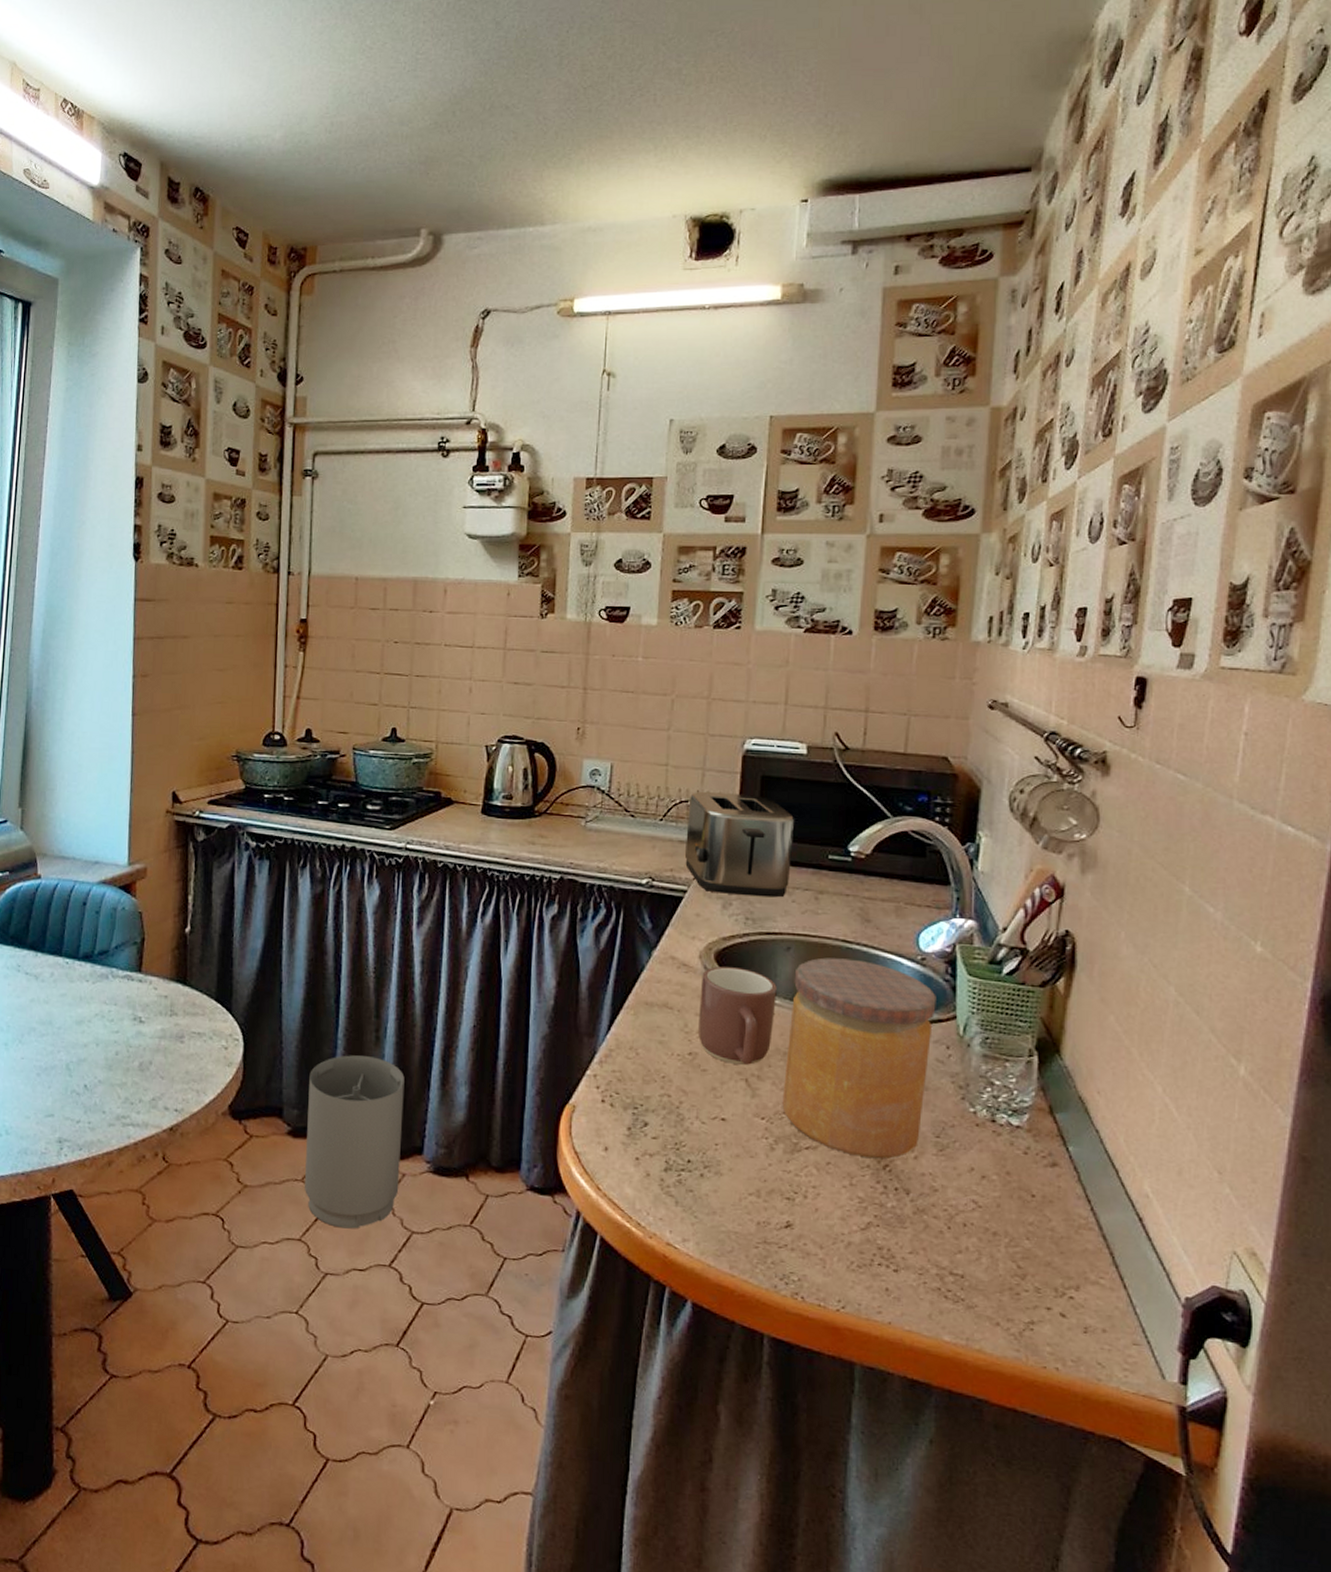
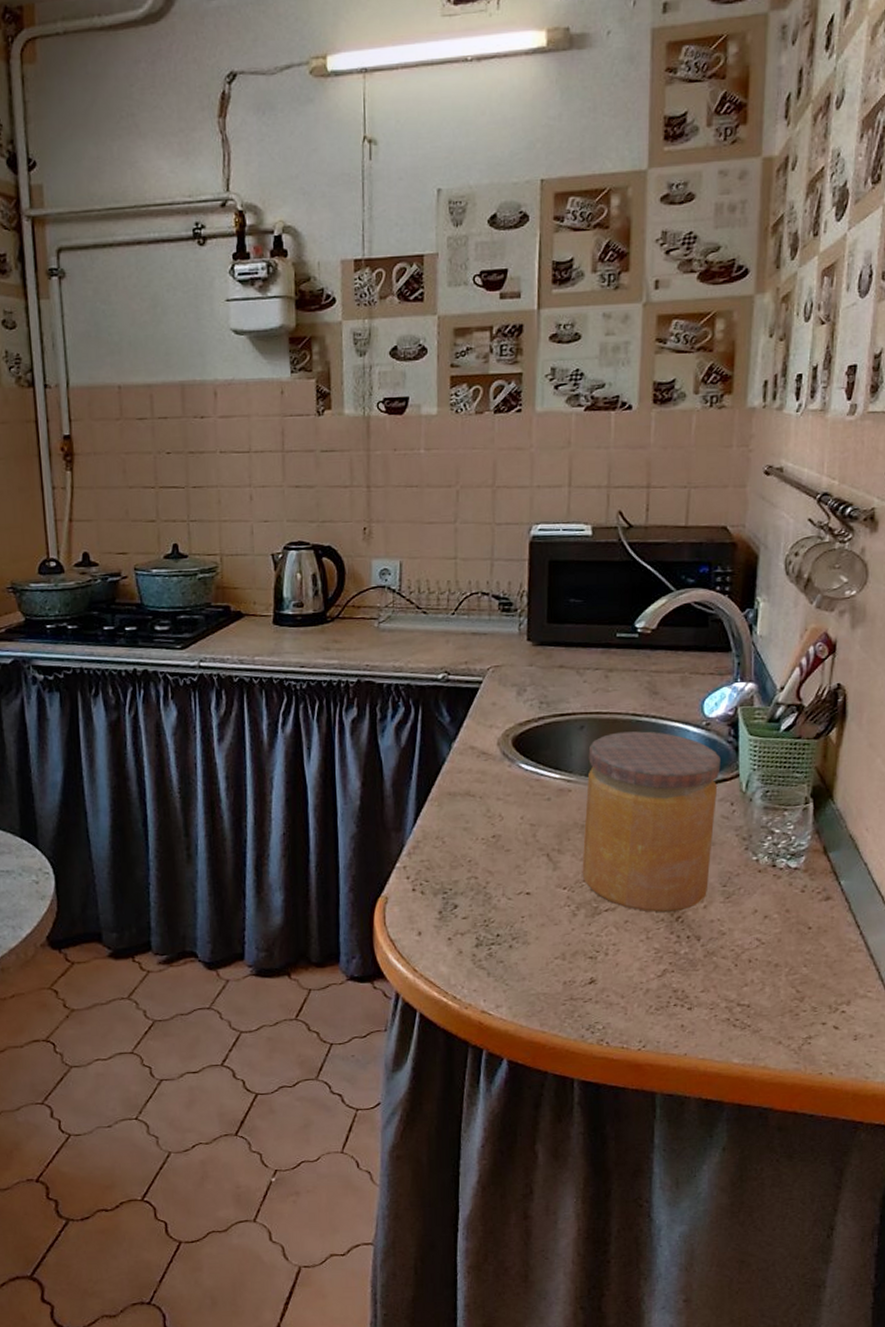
trash can: present [305,1055,405,1229] -> none [124,874,224,1037]
toaster: present [685,791,795,898] -> none [478,580,583,681]
mug: present [697,966,777,1065] -> none [499,750,573,842]

